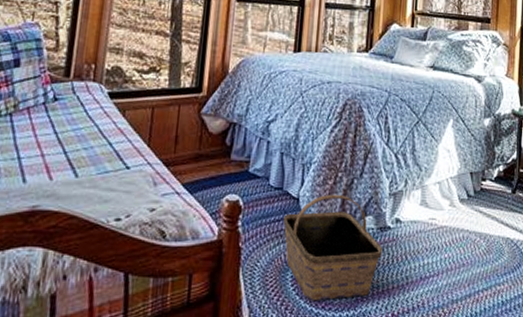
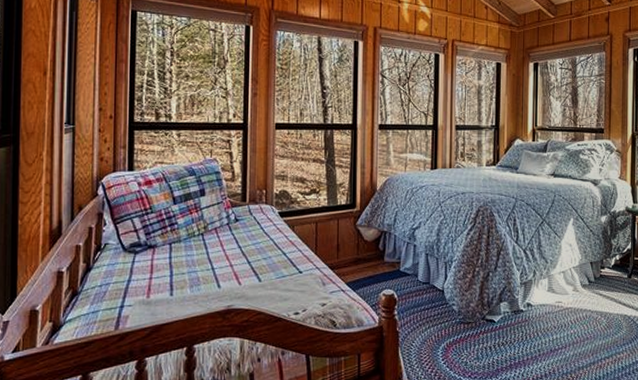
basket: present [283,194,383,301] -> none [432,285,517,372]

